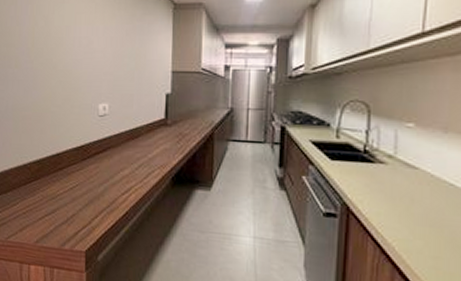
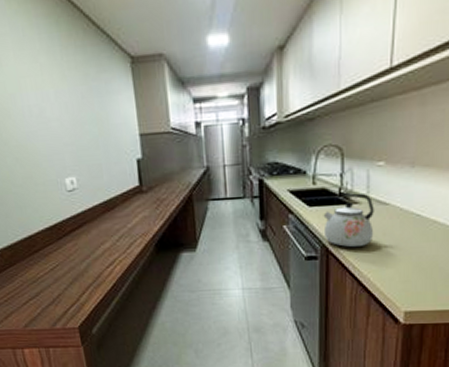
kettle: none [345,149,402,210] -> present [323,192,374,247]

